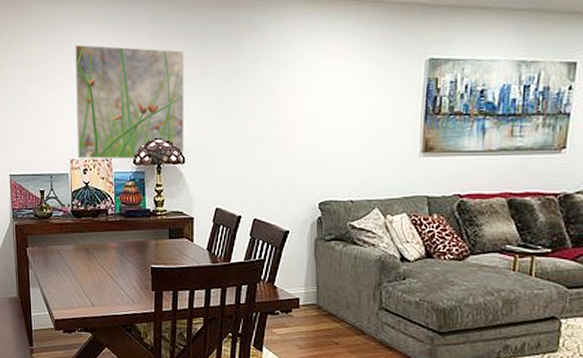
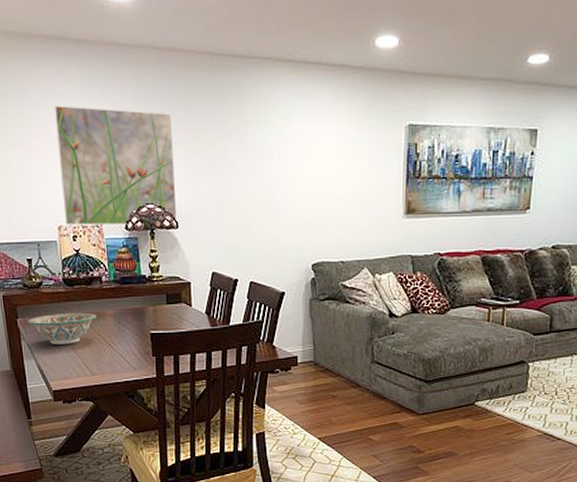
decorative bowl: none [36,243,100,275] -> present [28,312,97,344]

